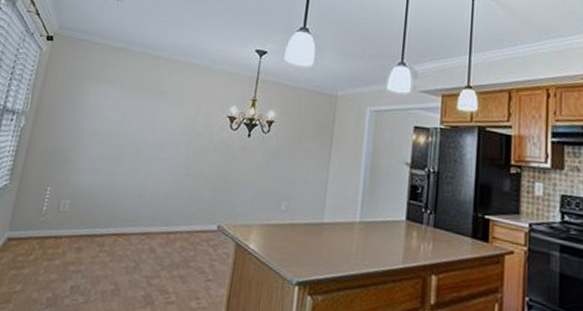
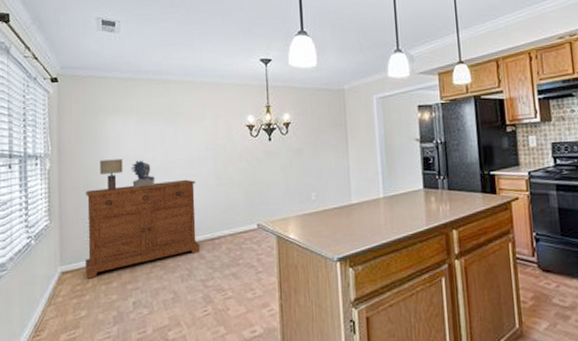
sideboard: none [30,155,164,251] -> present [85,179,201,279]
lamp: none [70,127,96,161] -> present [99,159,123,191]
sculpture bust: none [99,133,124,163] -> present [130,160,155,188]

